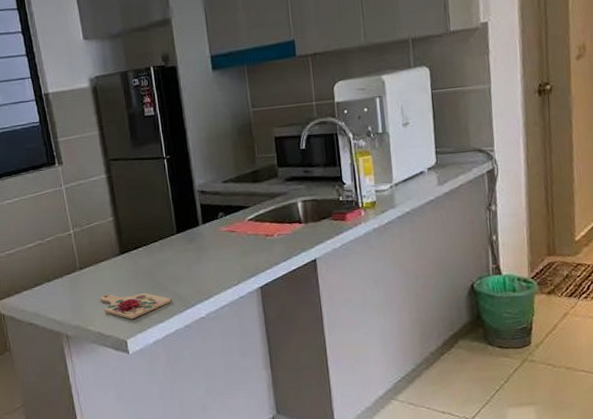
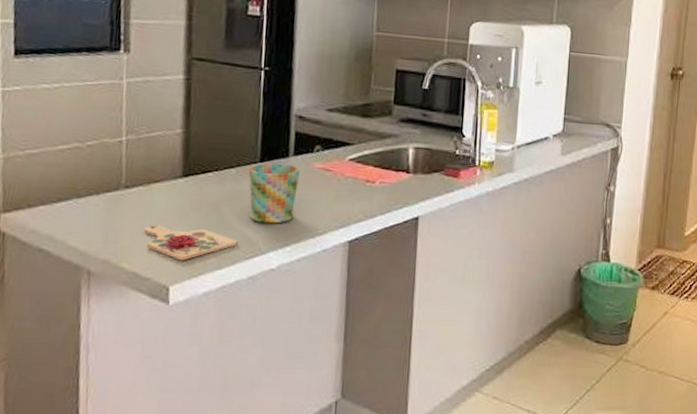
mug: none [169,232,212,282] -> present [248,163,300,224]

